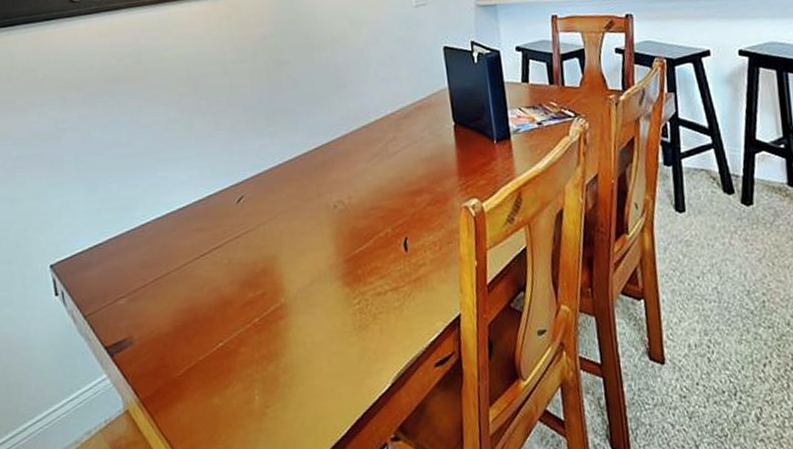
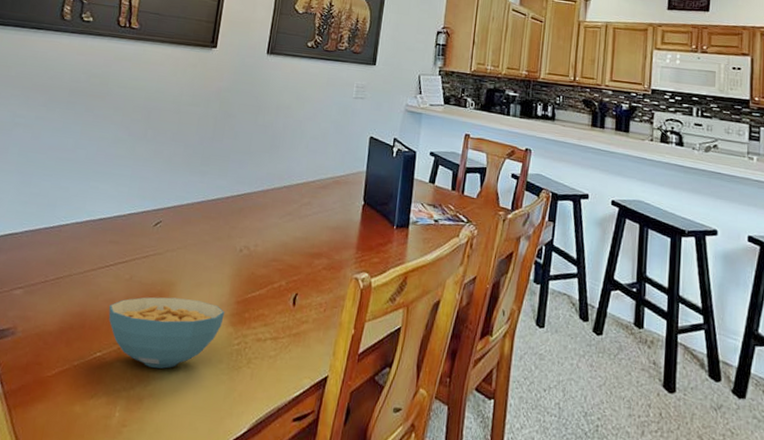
cereal bowl: none [216,268,337,346] -> present [108,297,225,369]

